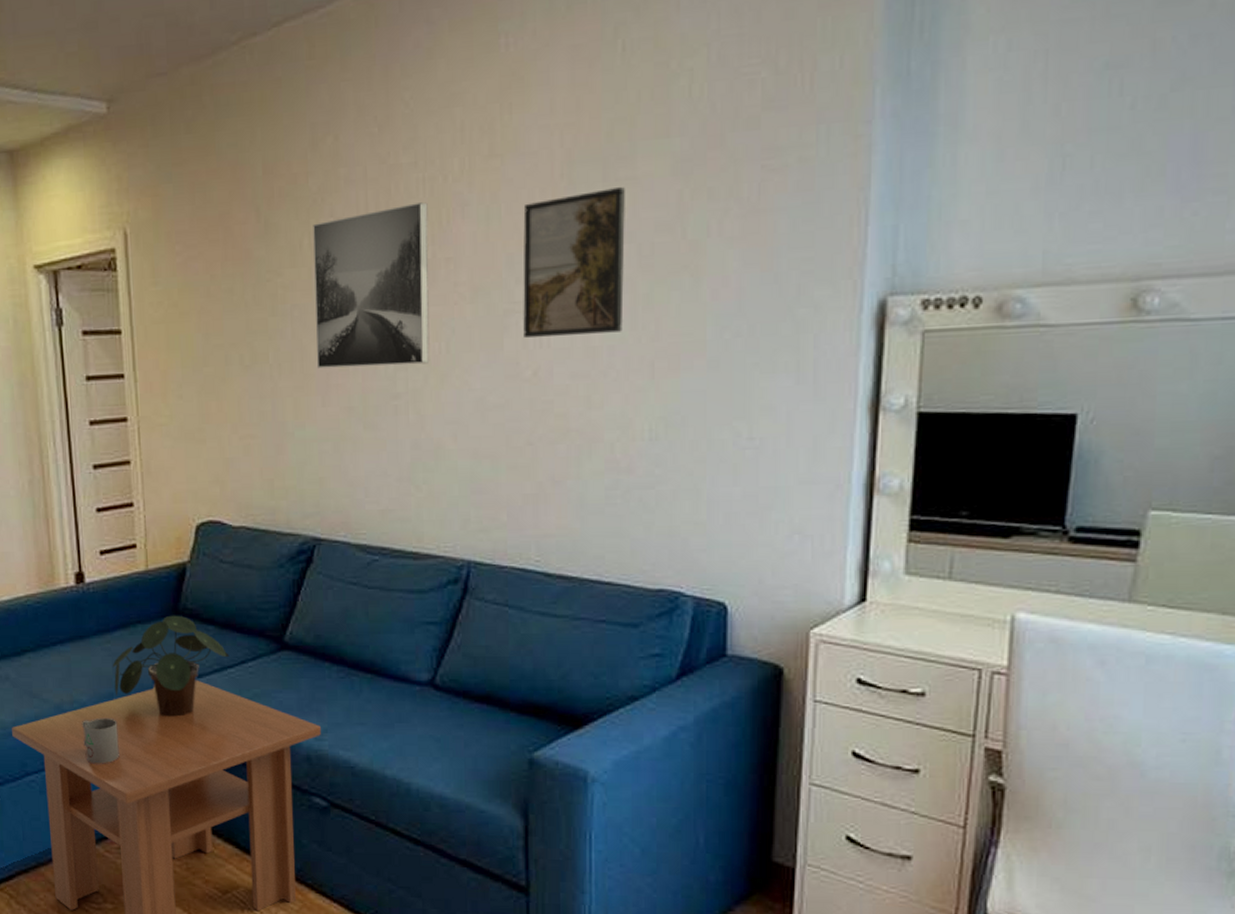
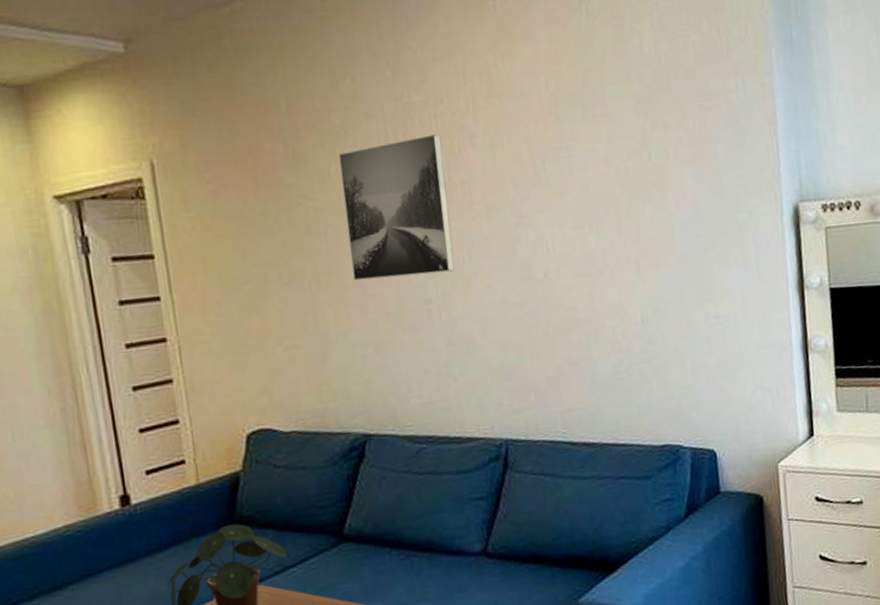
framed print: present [523,187,625,338] -> none [521,122,611,245]

